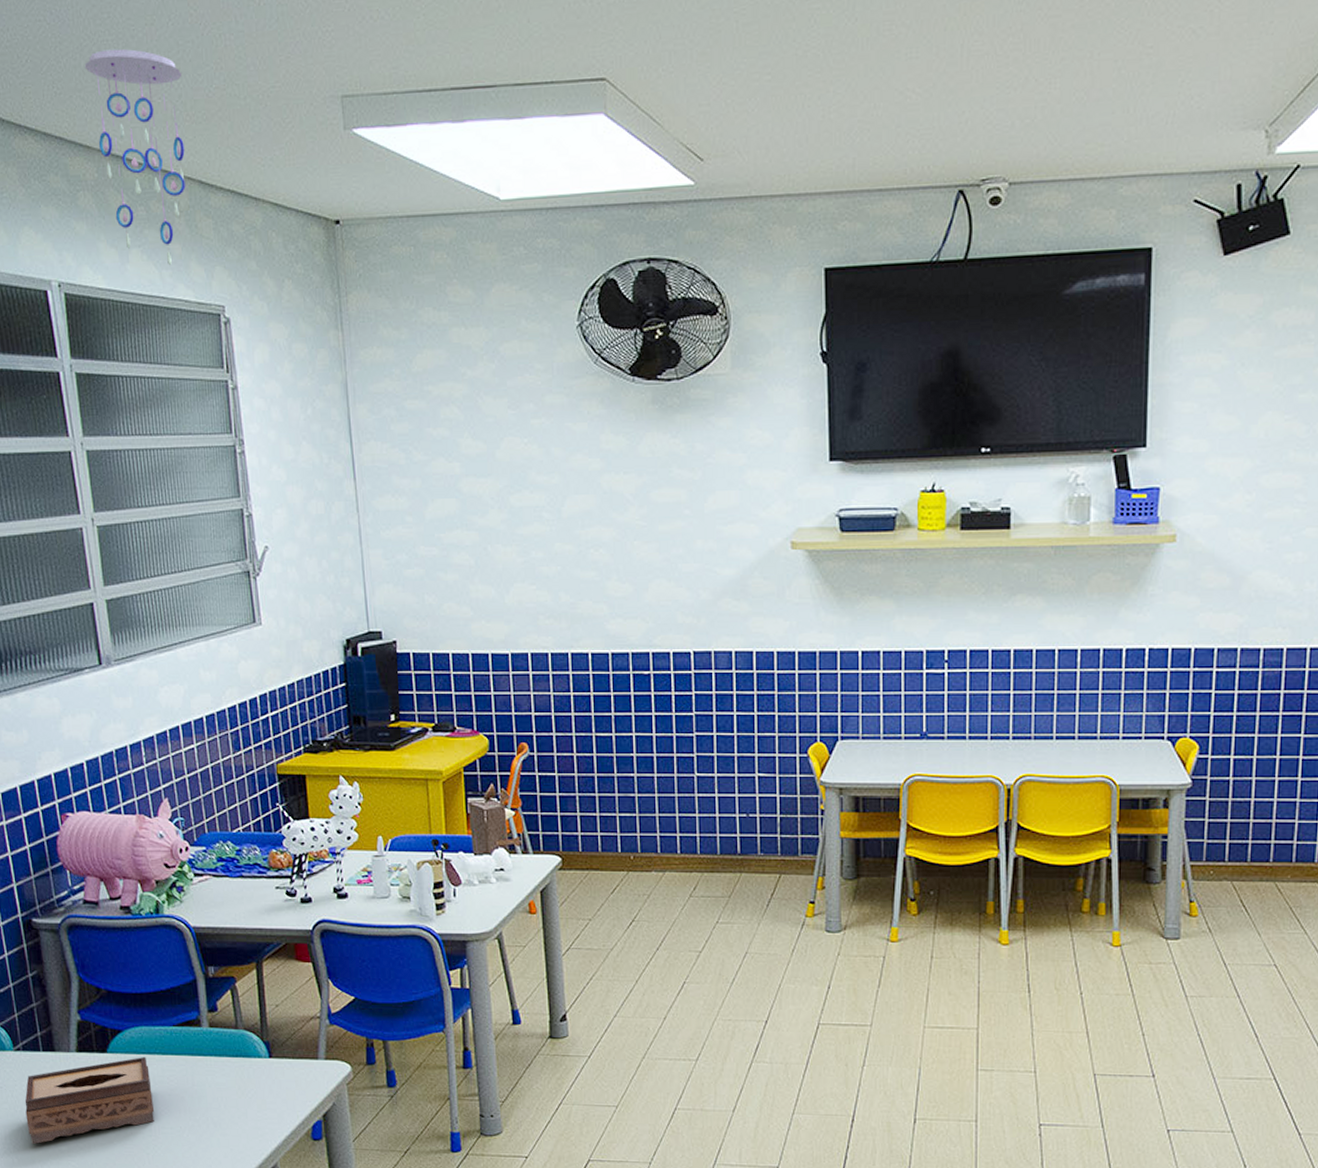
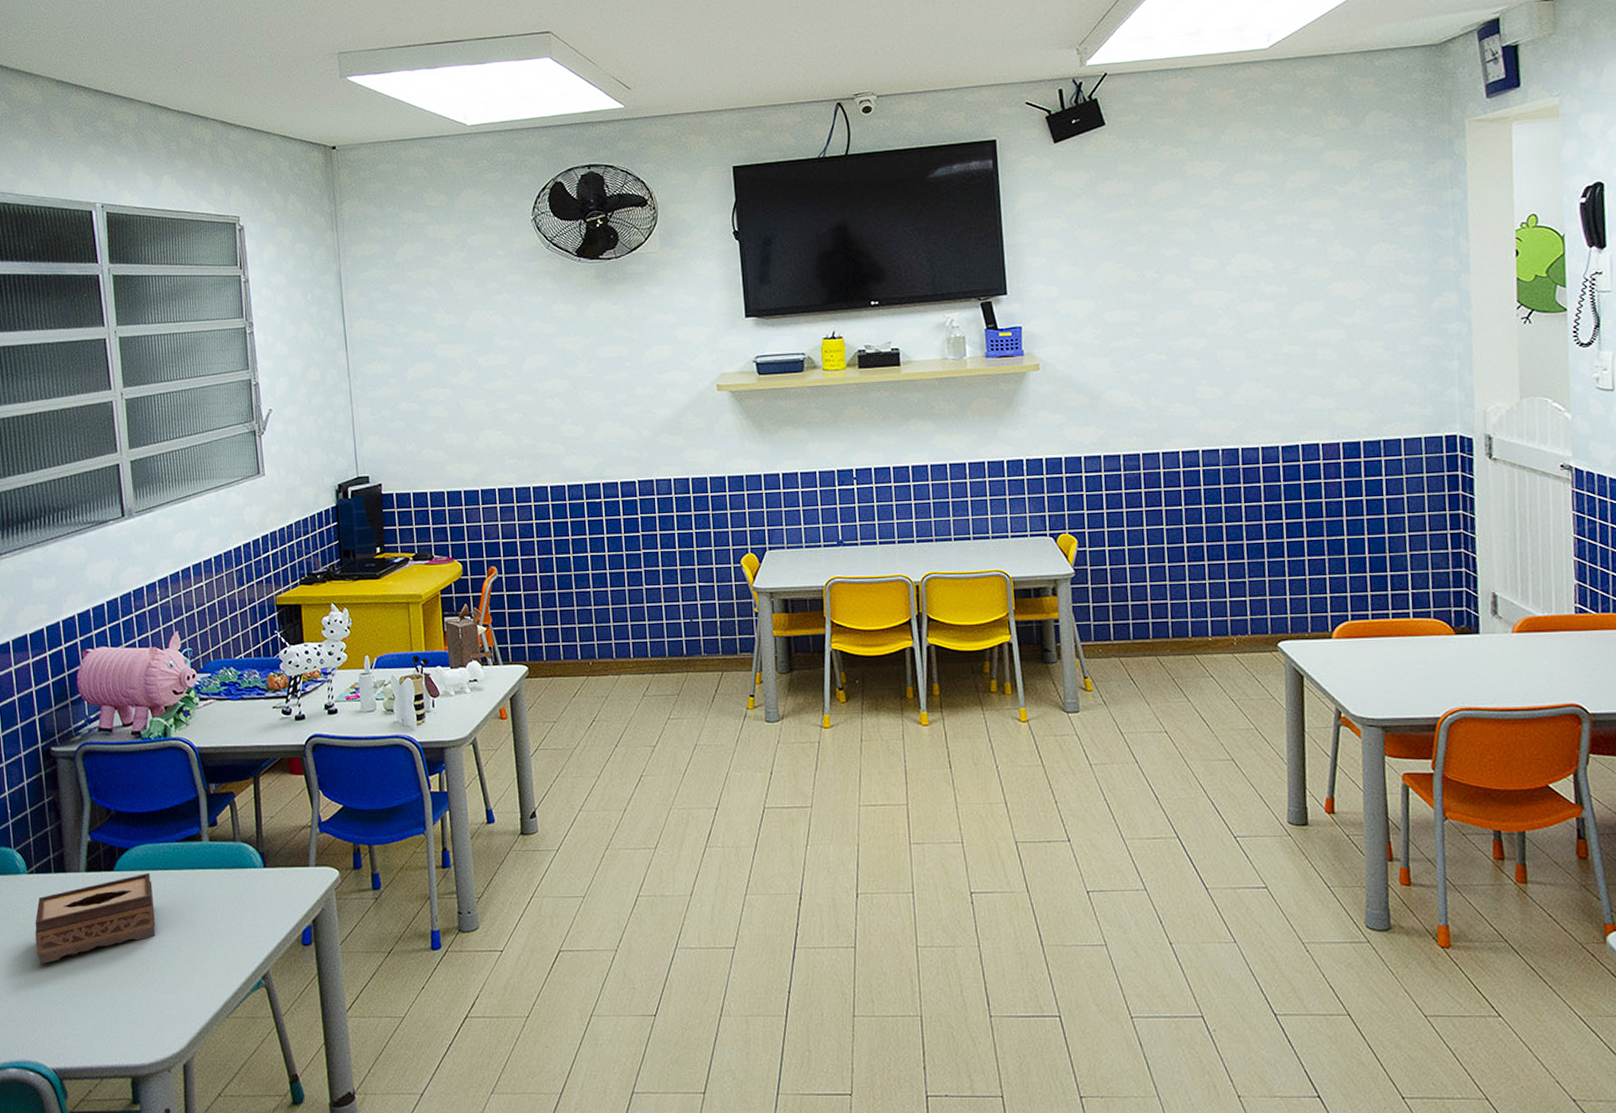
ceiling mobile: present [84,48,186,266] -> none [131,25,210,187]

